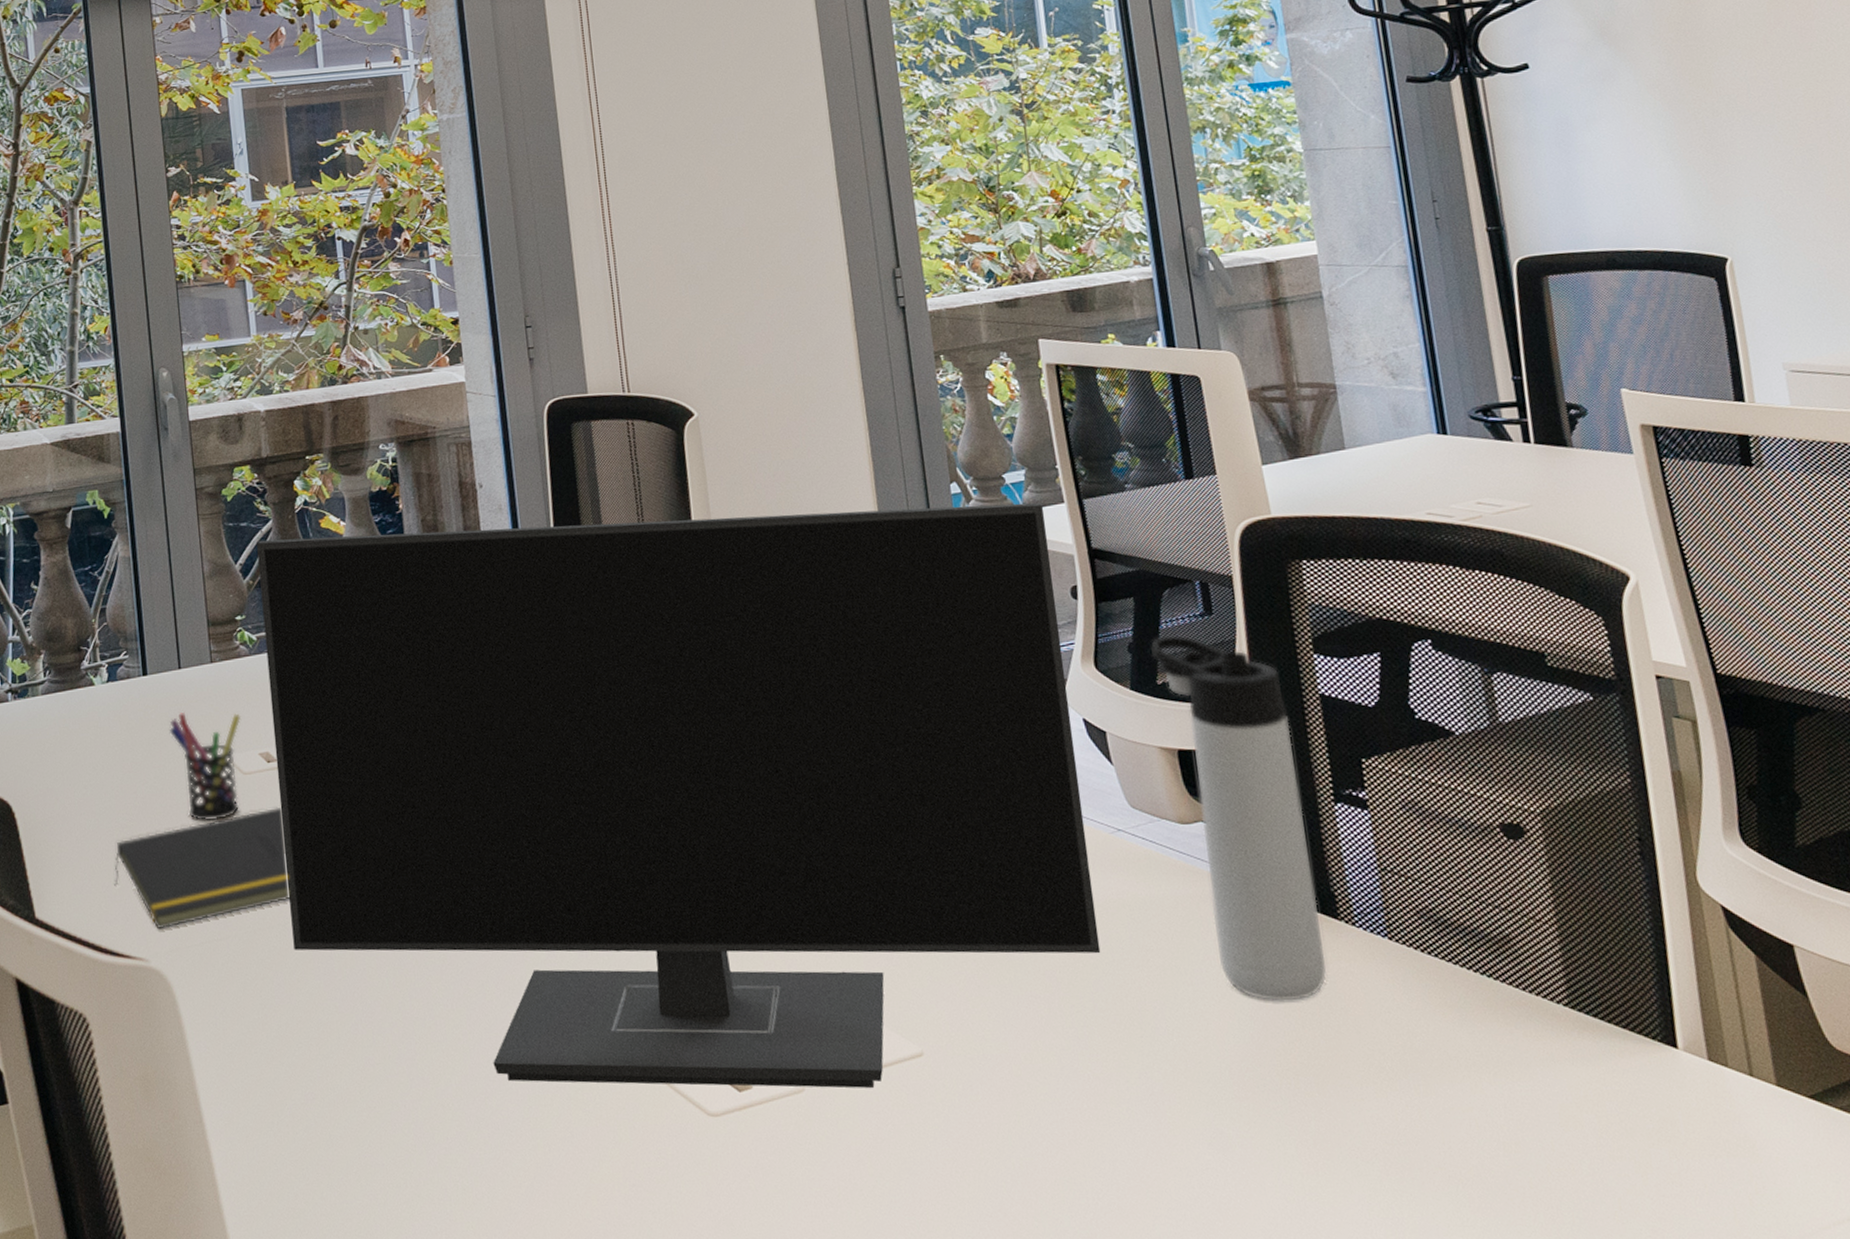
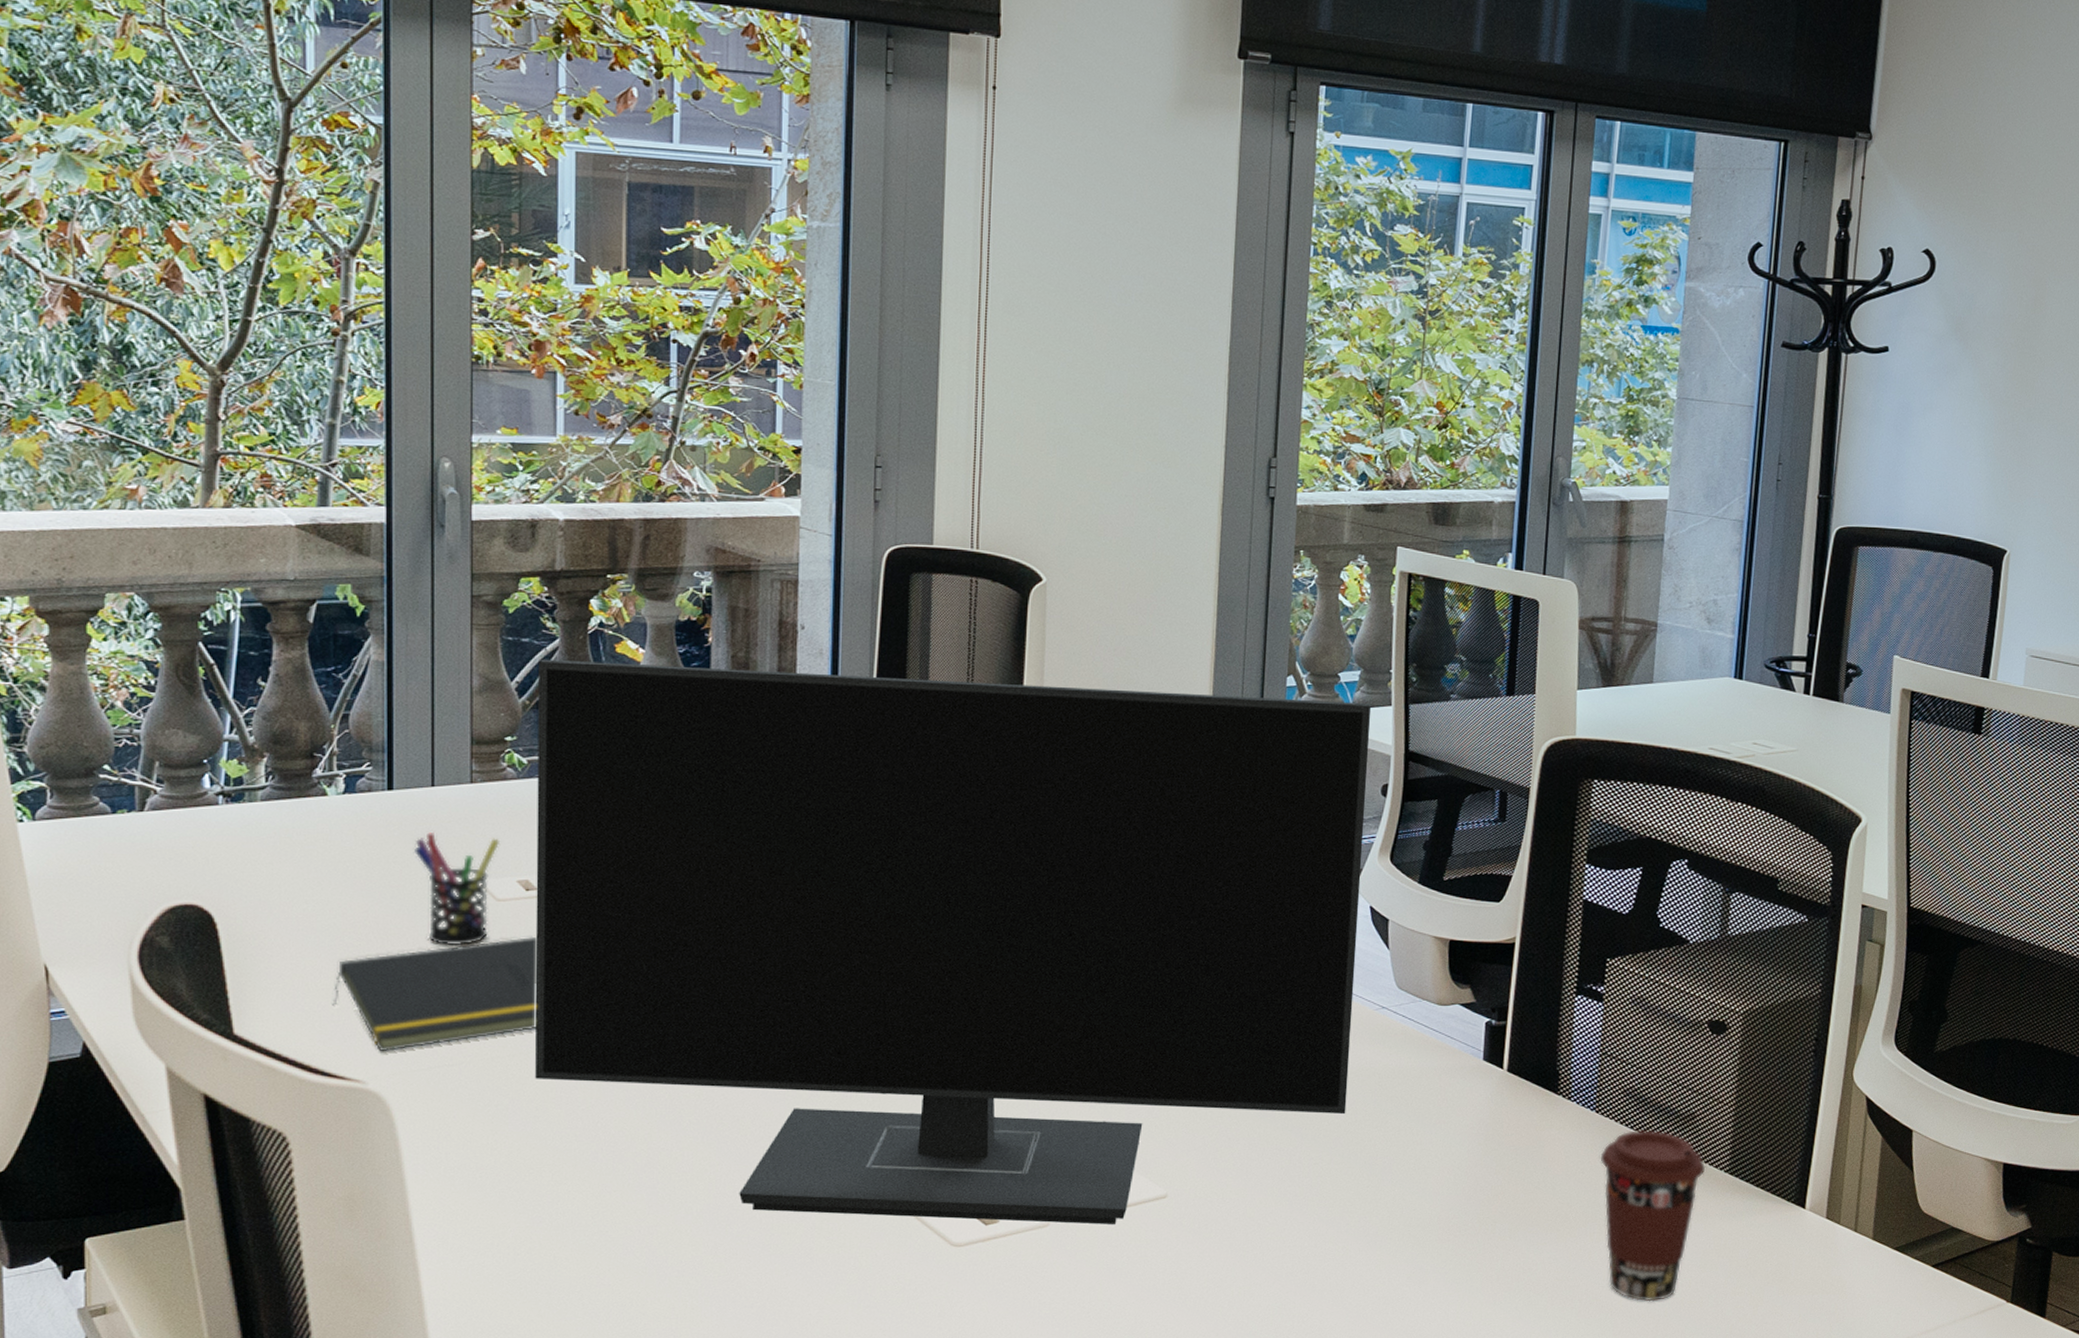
thermos bottle: present [1150,635,1327,1002] -> none [1443,837,1553,1161]
coffee cup: none [1405,958,1539,1170] -> present [1600,1130,1706,1302]

